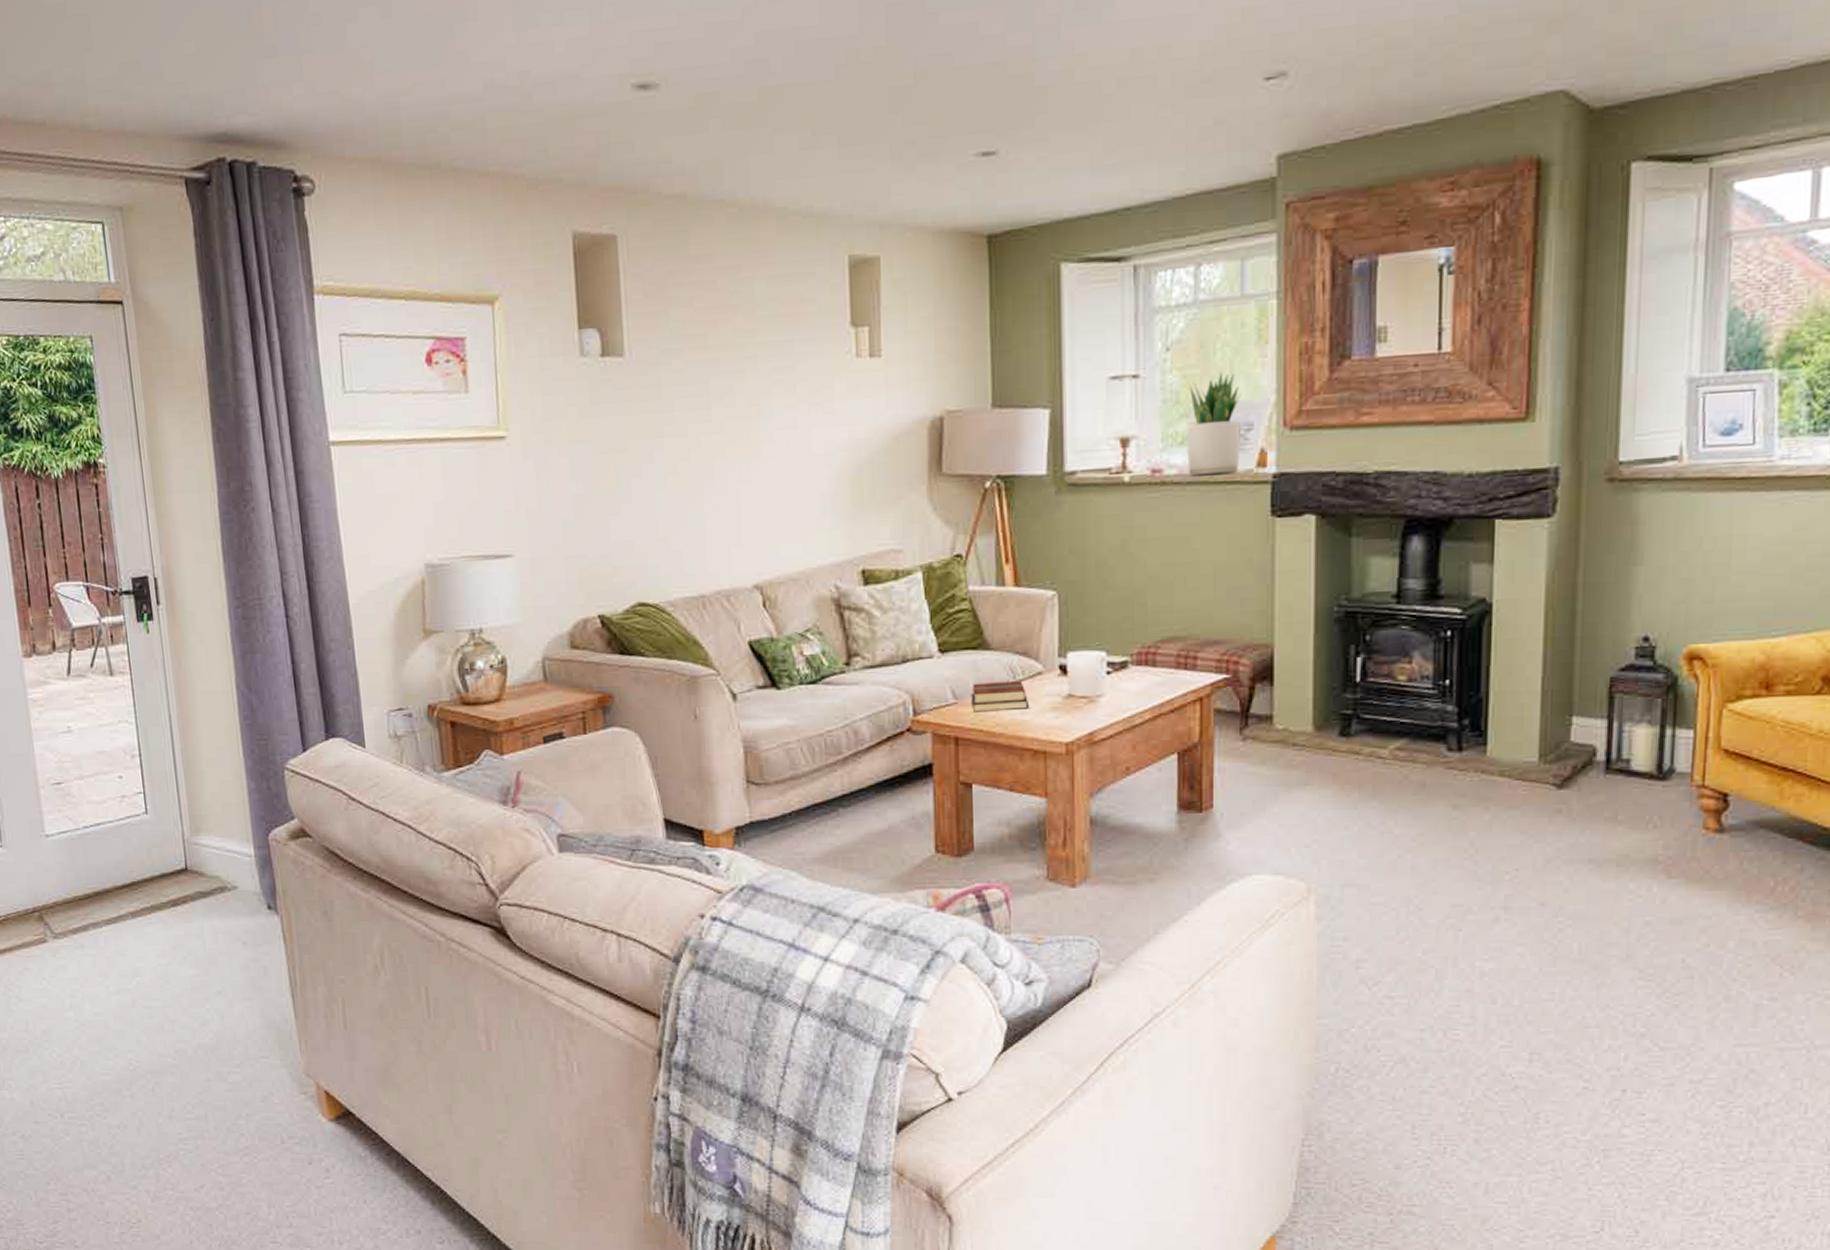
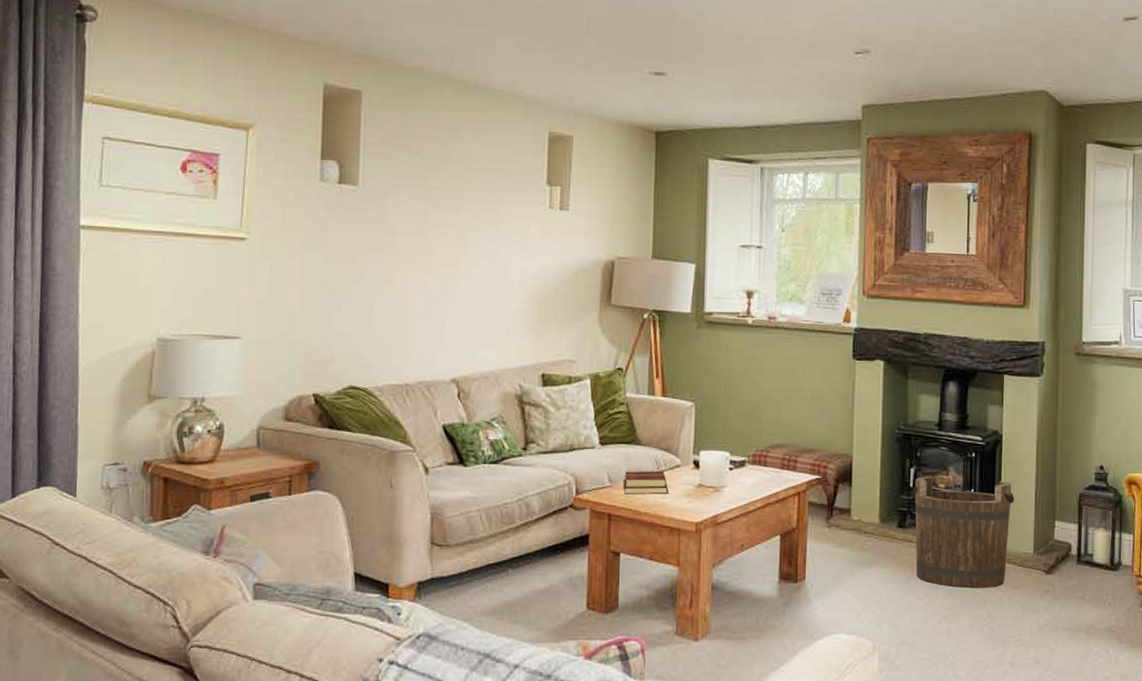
planter: present [1186,373,1242,478] -> none [794,251,834,326]
wooden bucket: none [1360,666,1511,811] -> present [912,476,1015,588]

